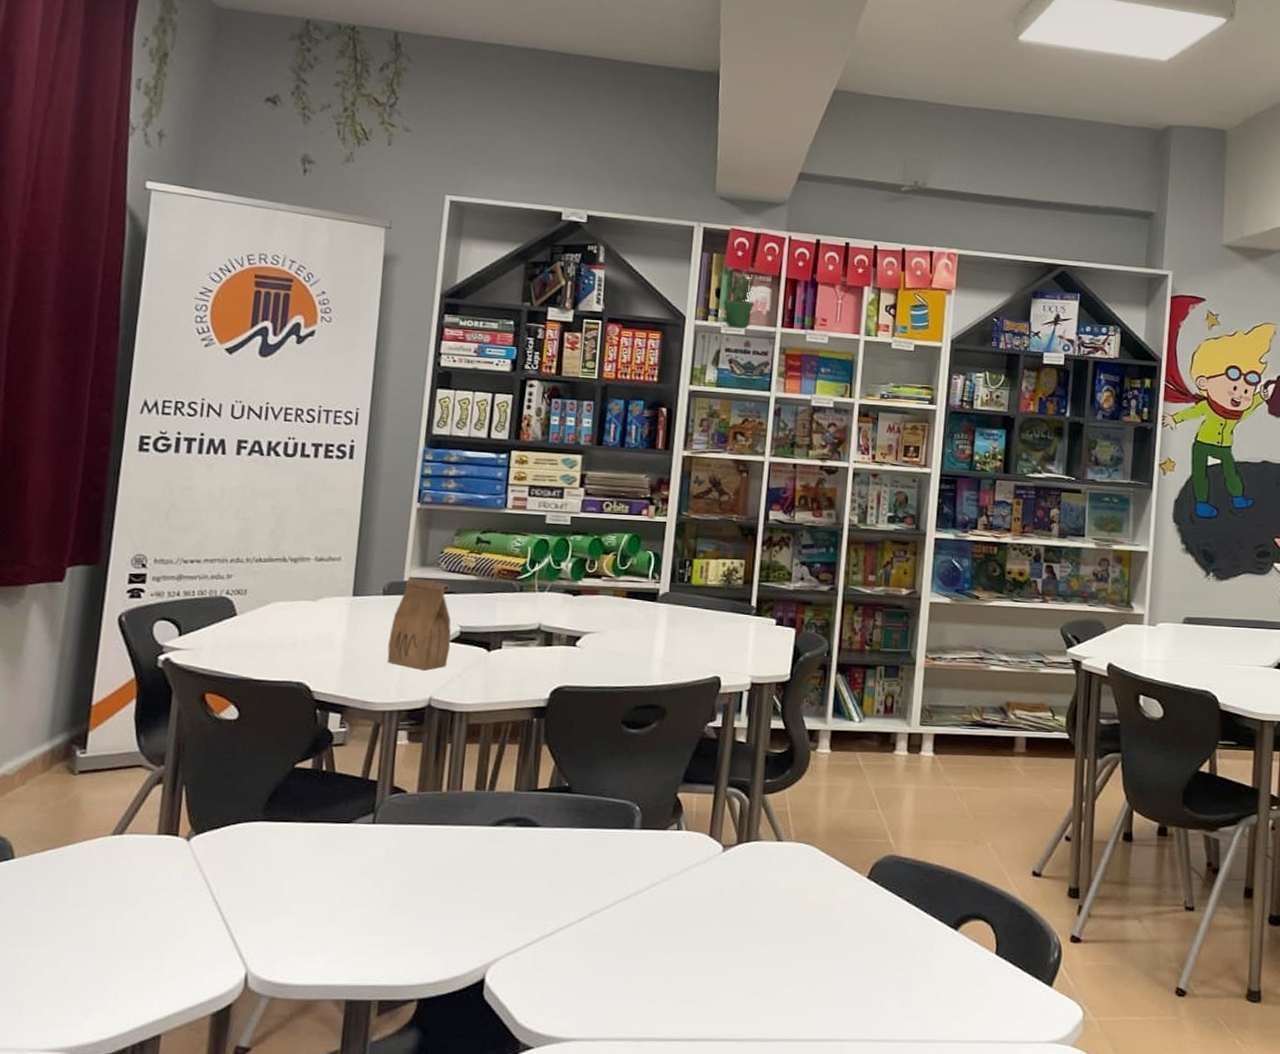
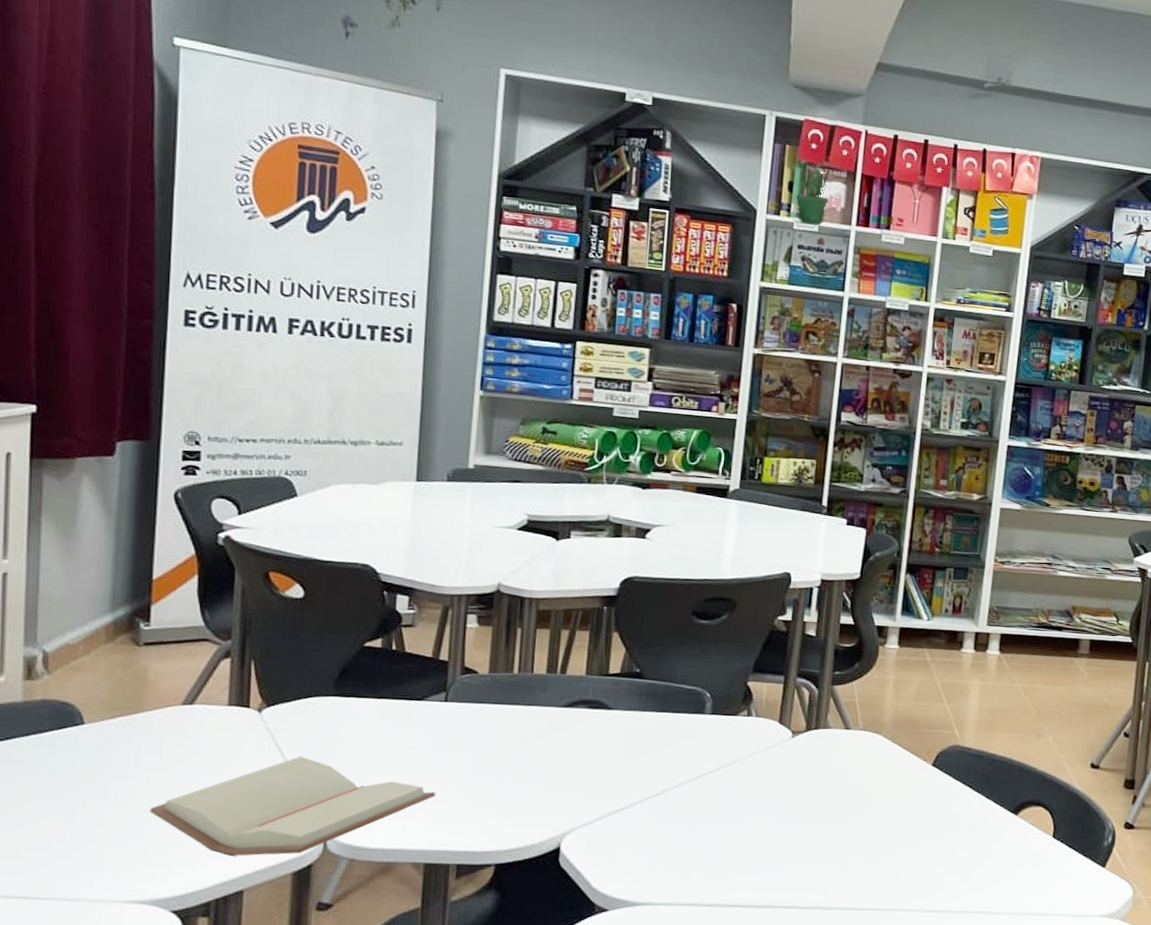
paperback book: none [72,886,361,997] -> present [149,756,436,856]
paper bag: present [387,577,451,670] -> none [454,465,519,557]

